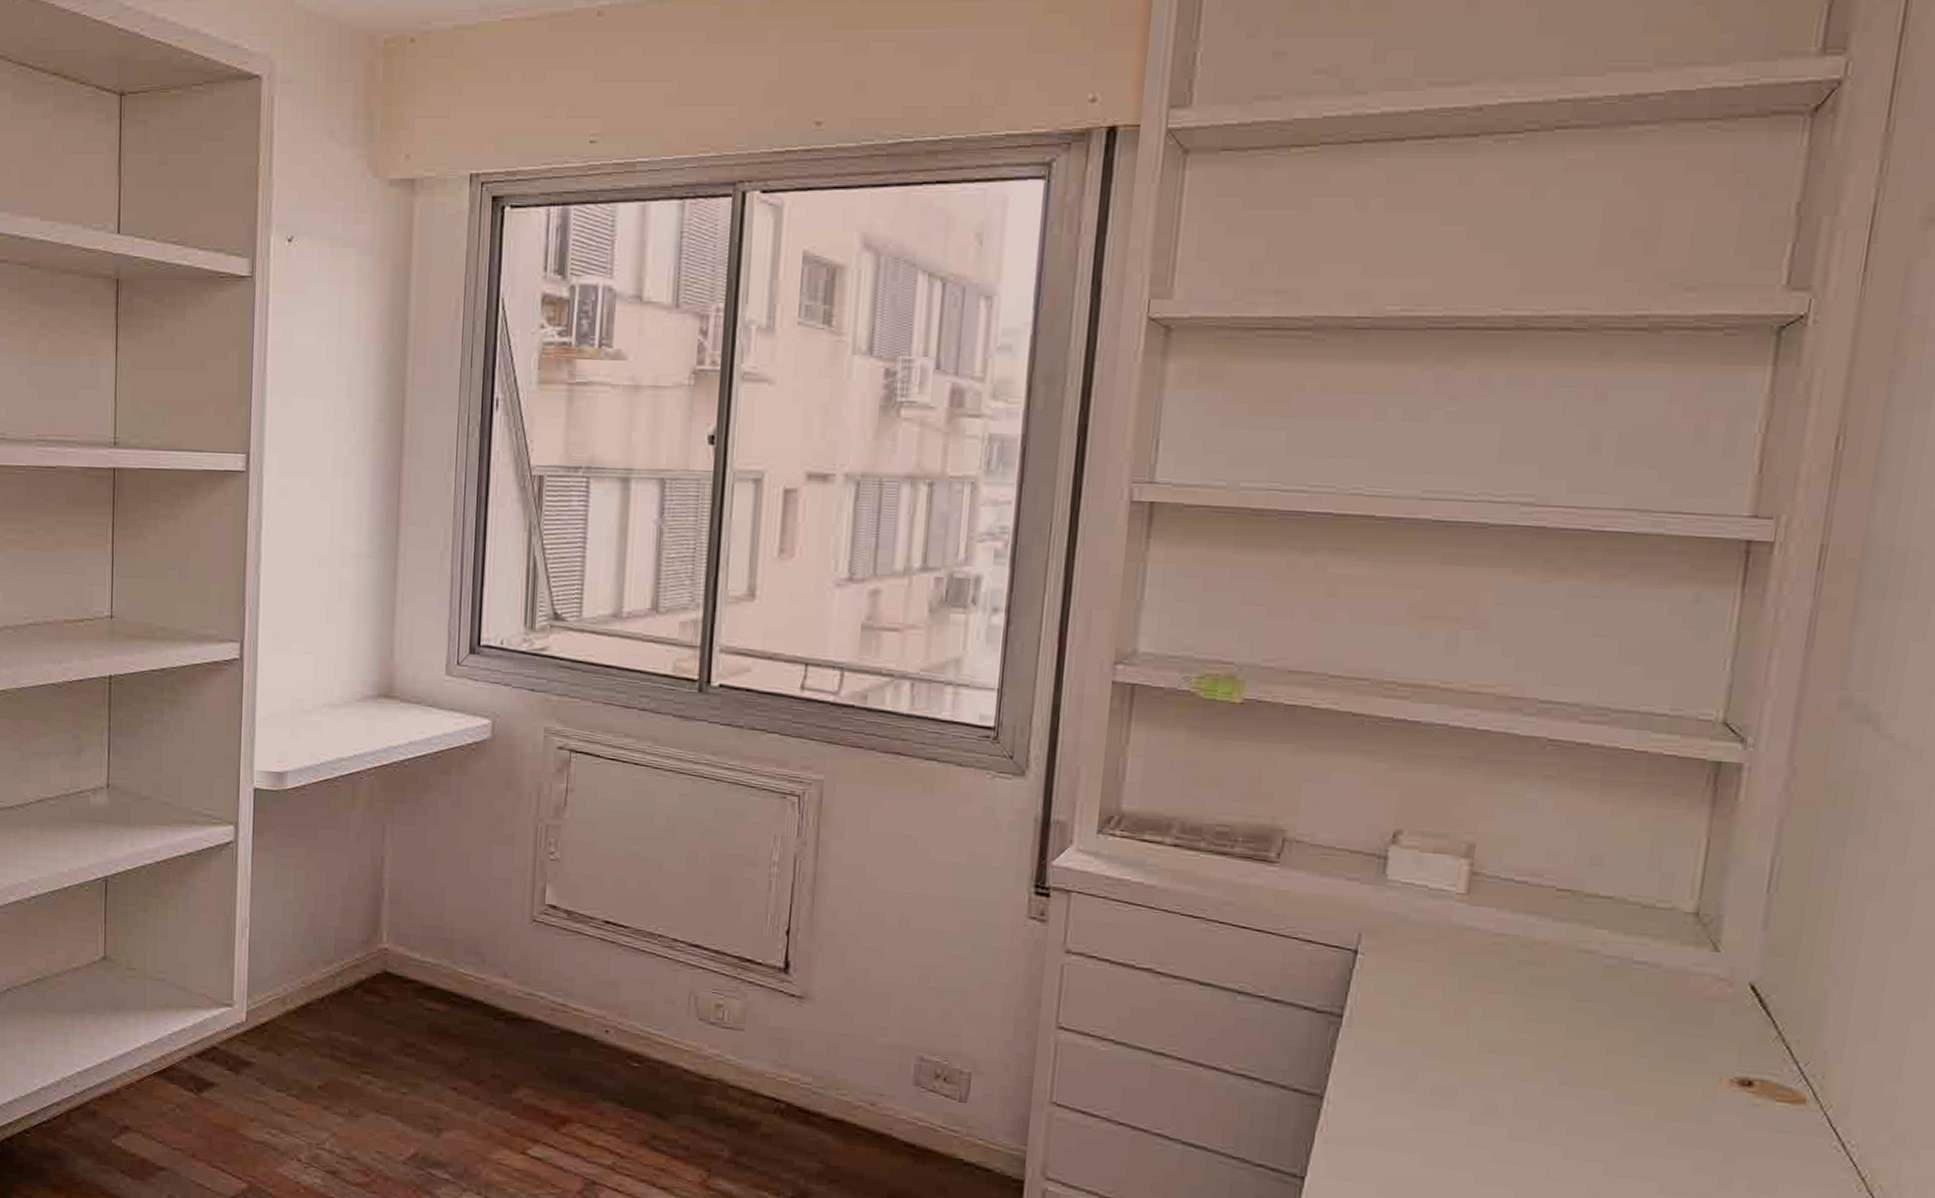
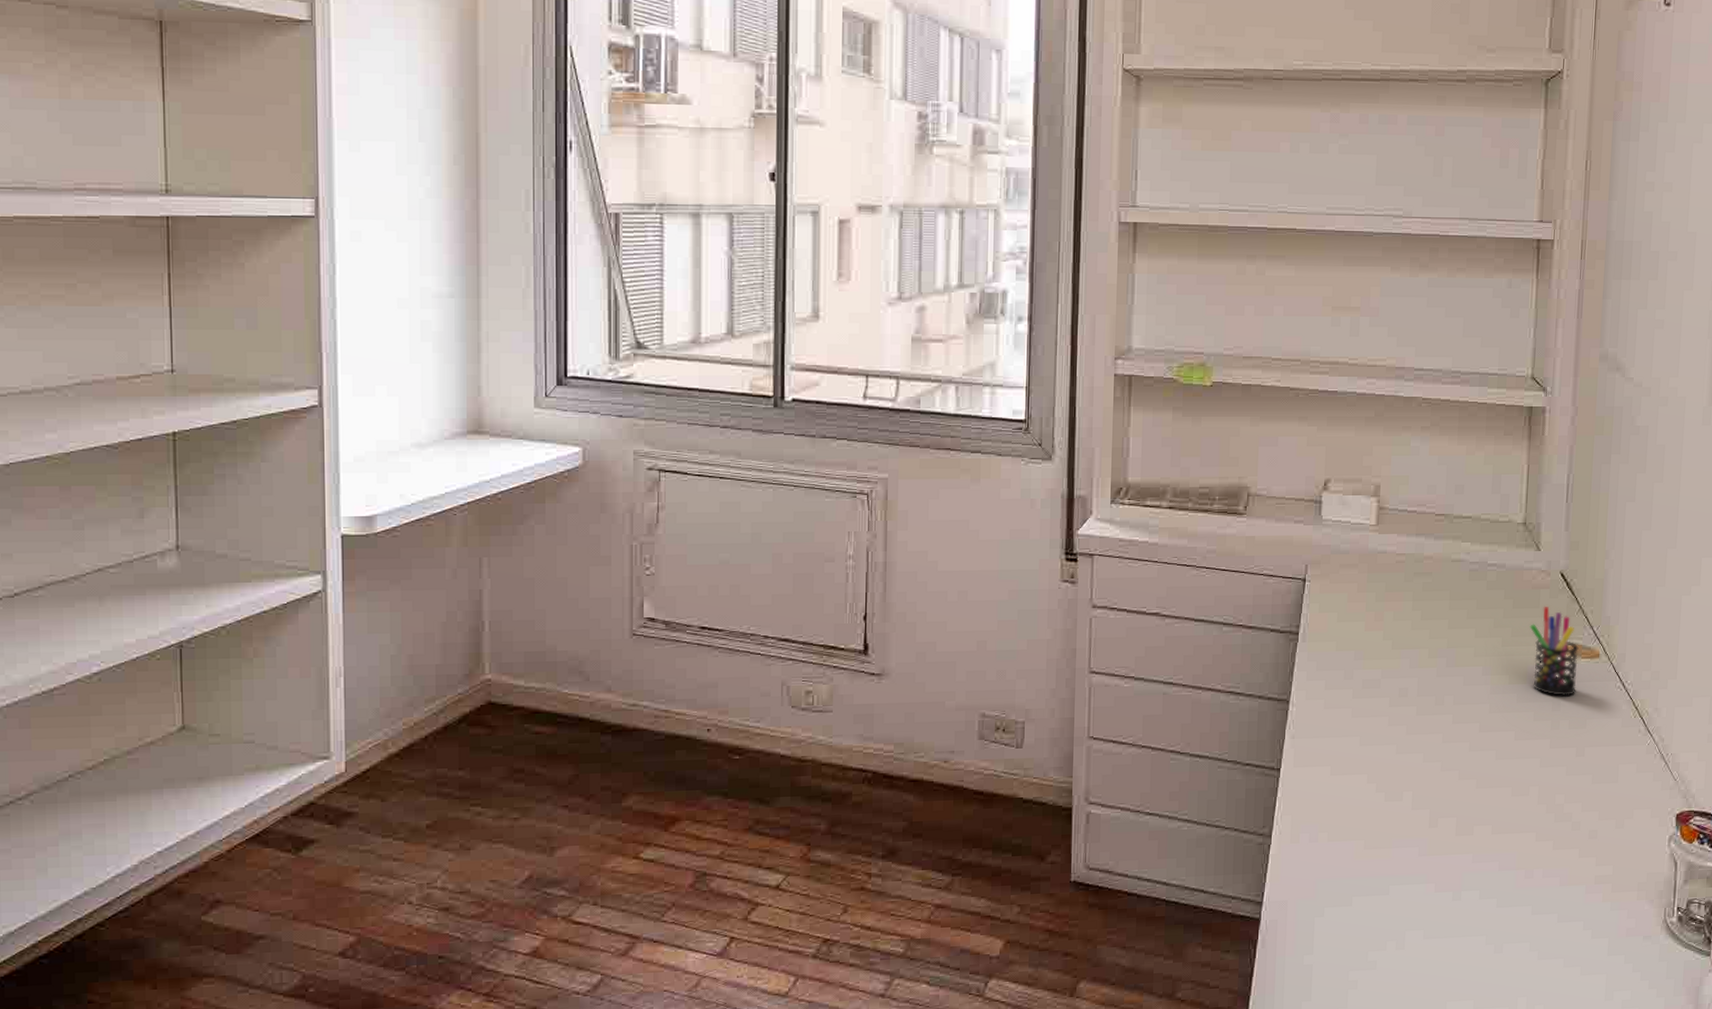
pen holder: none [1693,1025,1773,1149] -> present [1529,606,1579,697]

